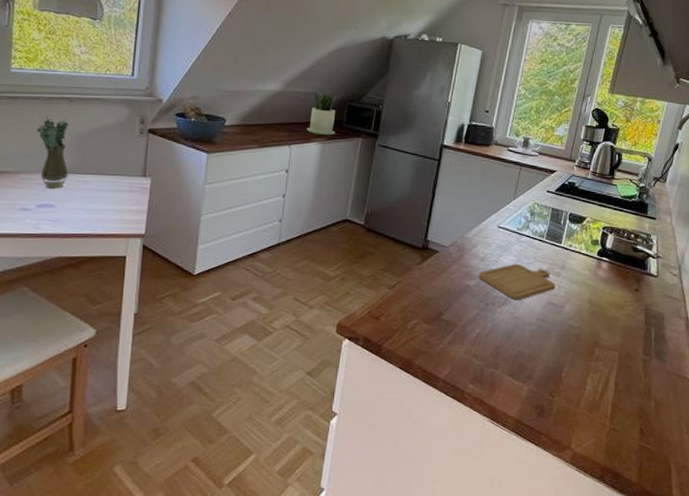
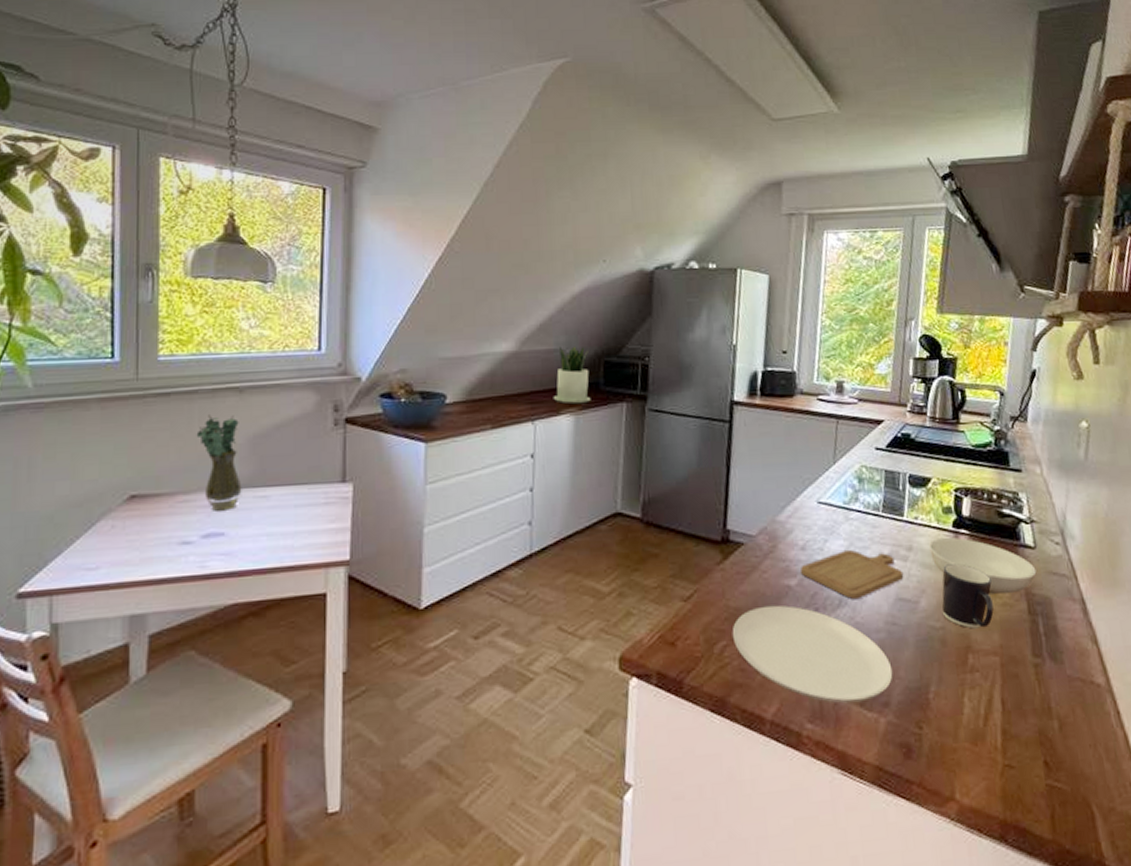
plate: none [422,298,538,374] -> present [732,605,893,703]
bowl: none [578,262,656,308] -> present [929,537,1037,595]
mug: none [580,282,622,330] -> present [942,563,994,629]

